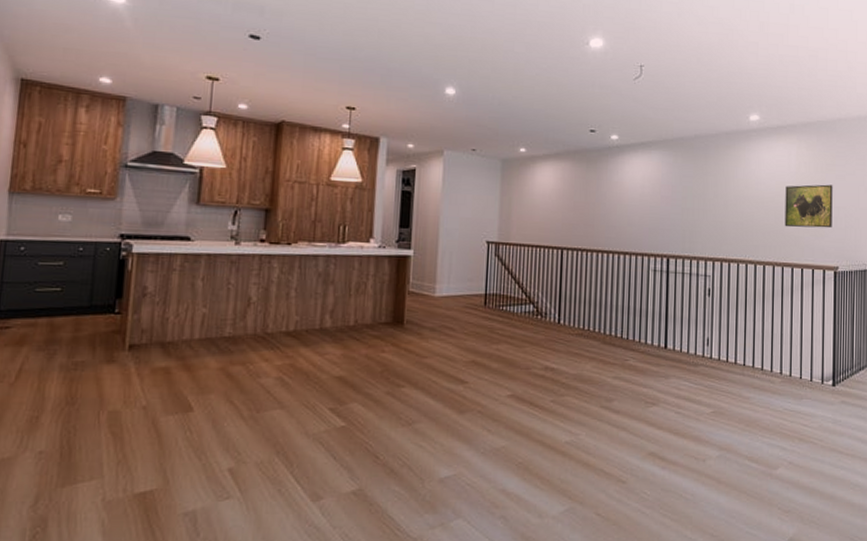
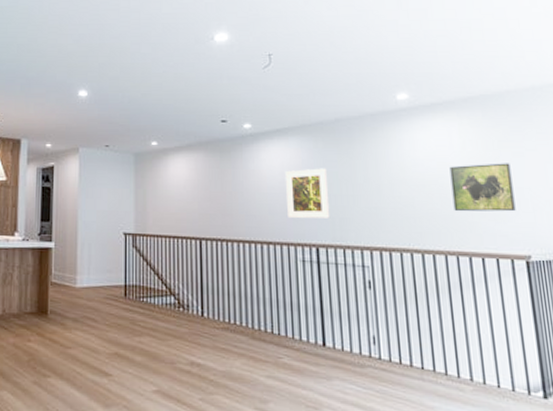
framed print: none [645,182,684,231] -> present [284,168,331,219]

